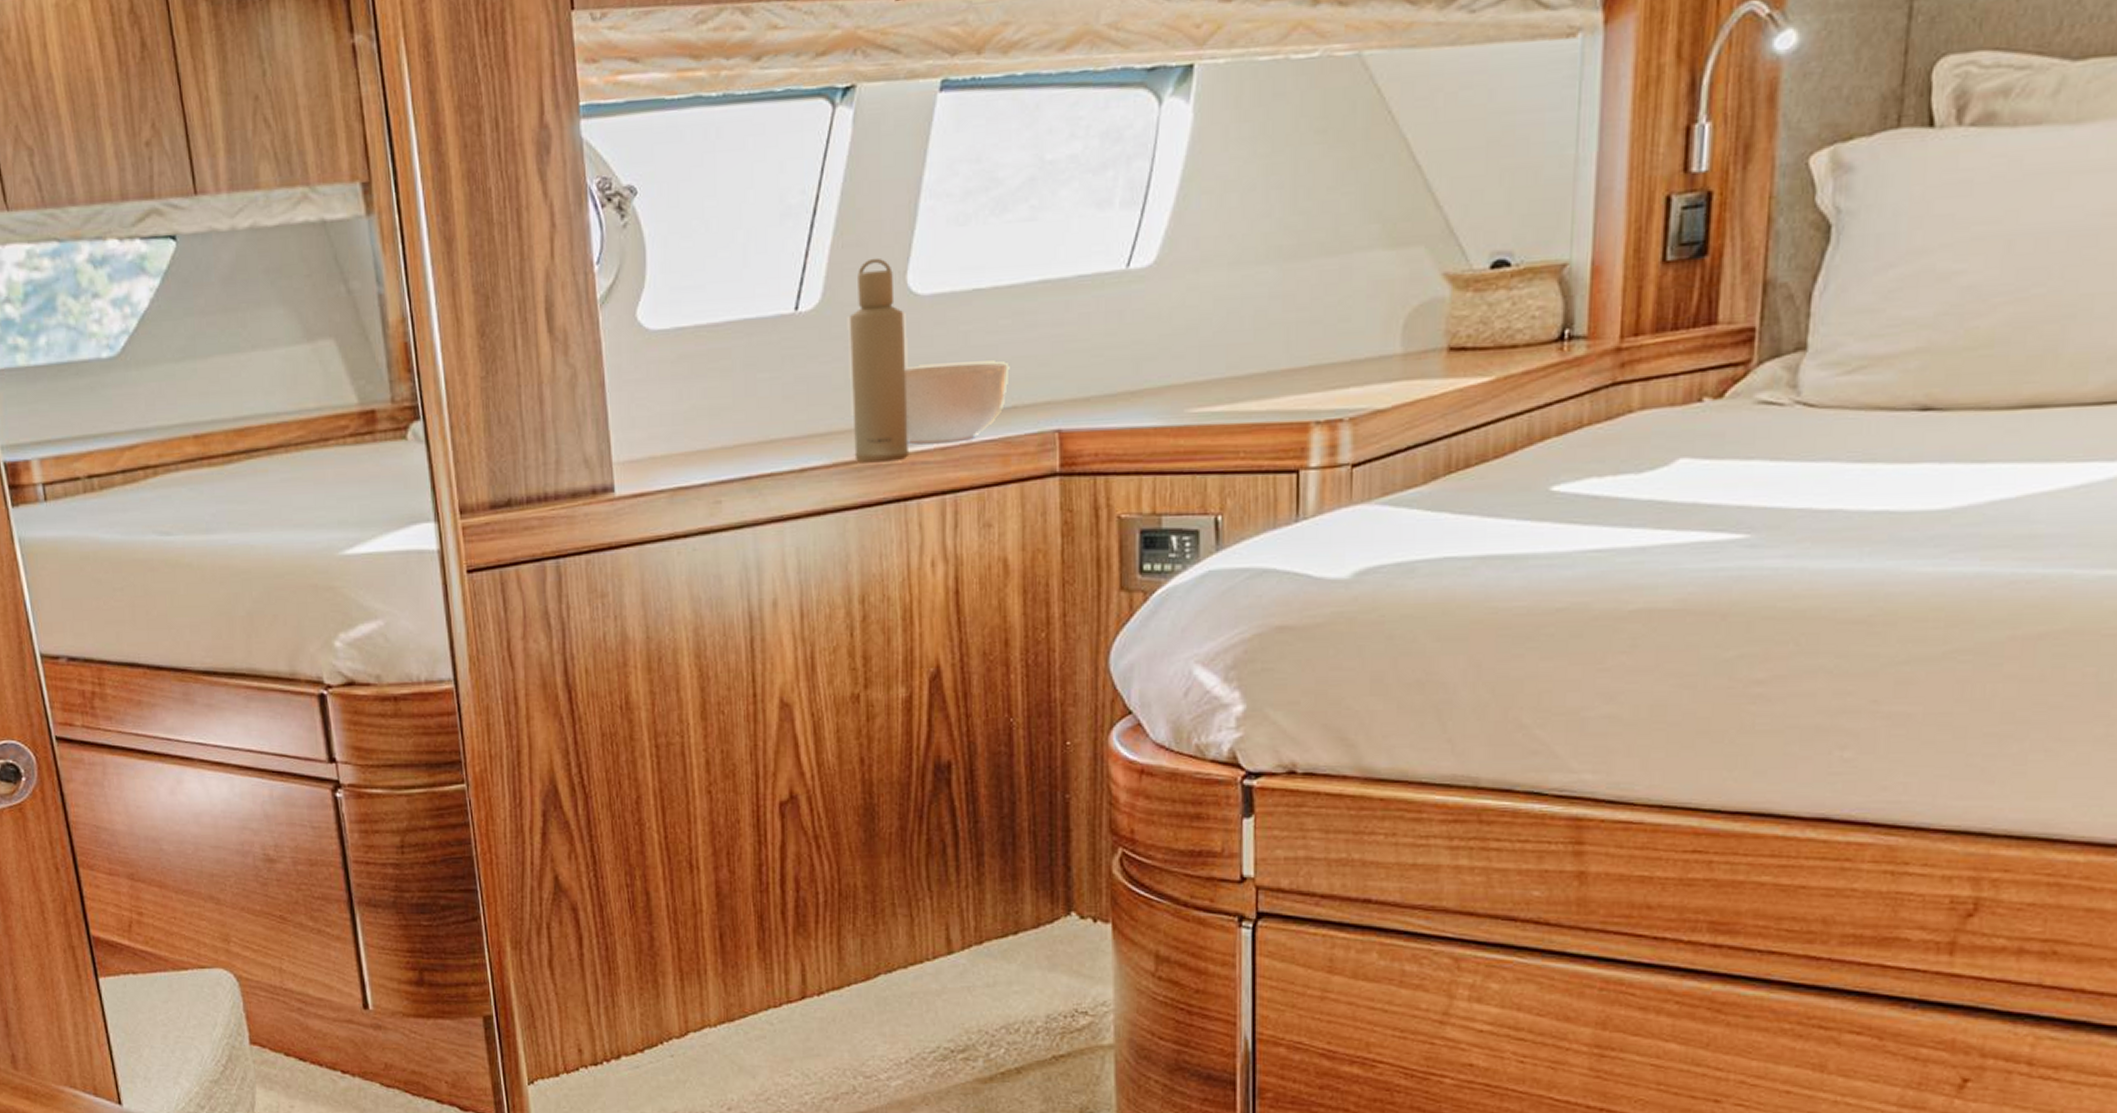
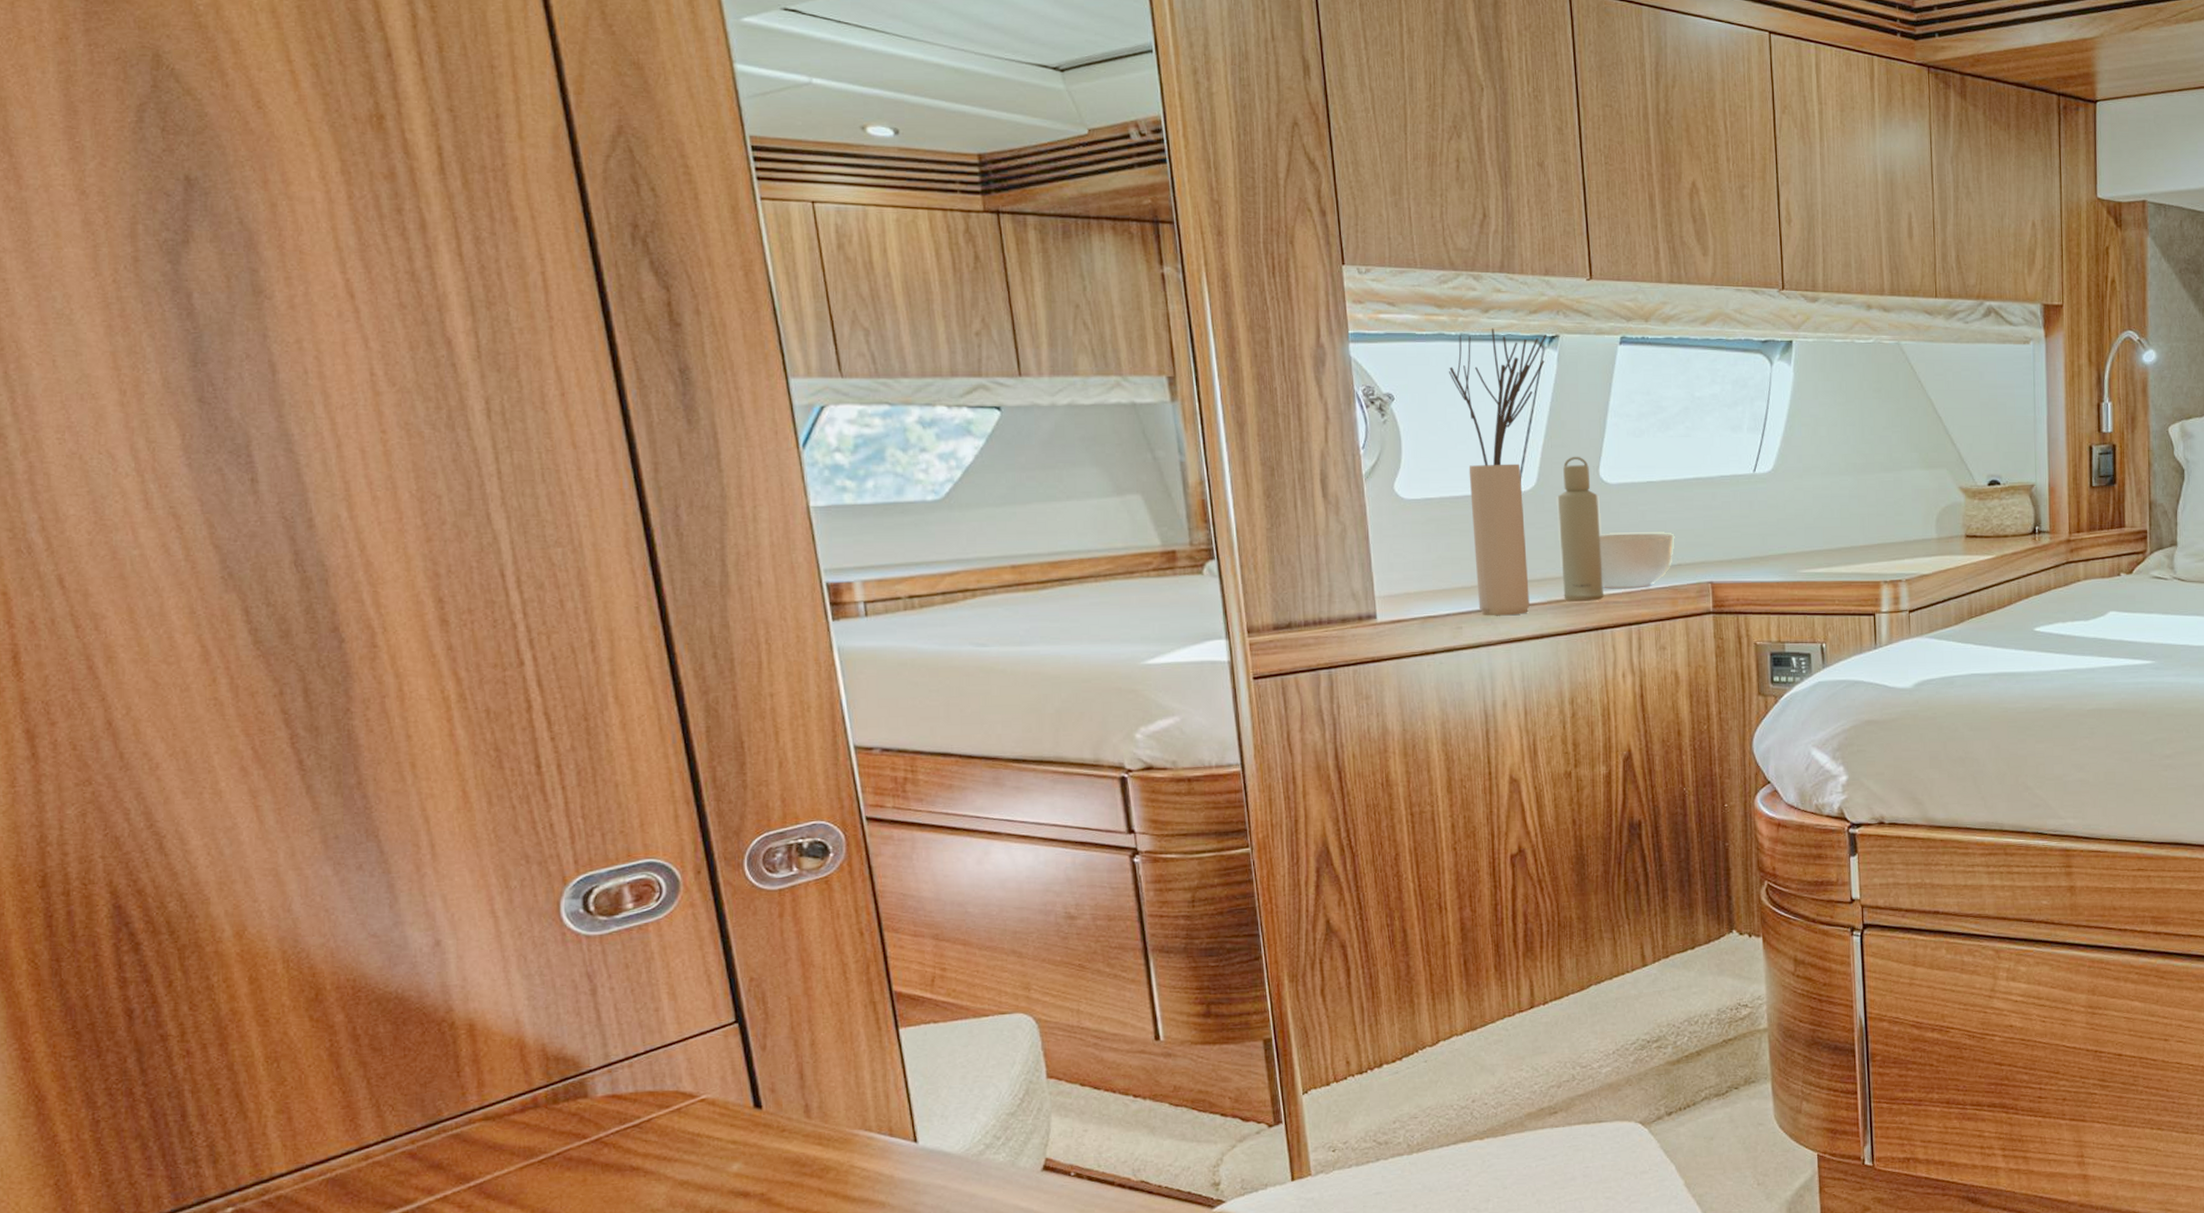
vase: none [706,82,840,486] -> present [1448,328,1548,616]

